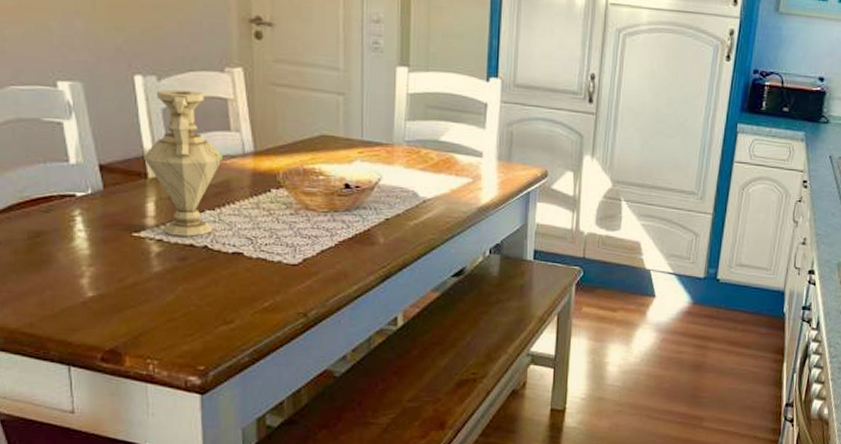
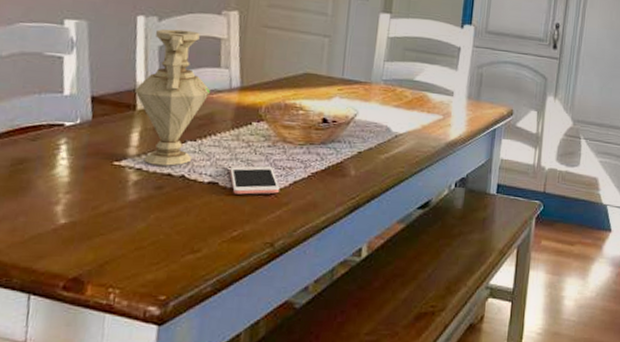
cell phone: none [254,234,308,265] -> present [230,165,280,195]

